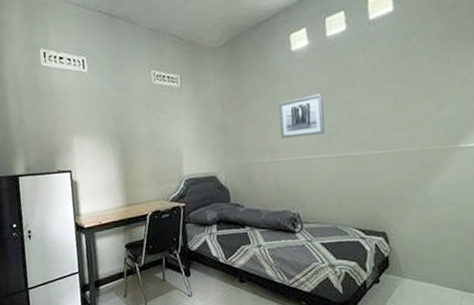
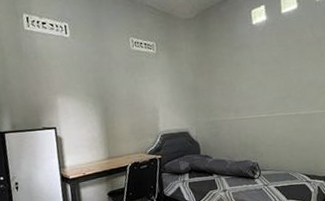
wall art: present [278,93,325,139] -> none [241,61,280,100]

